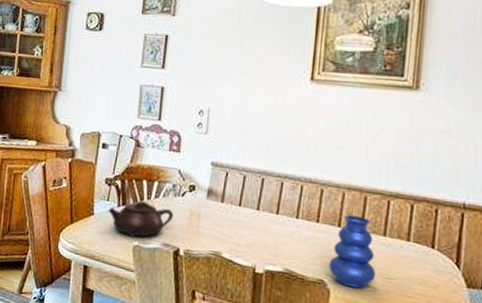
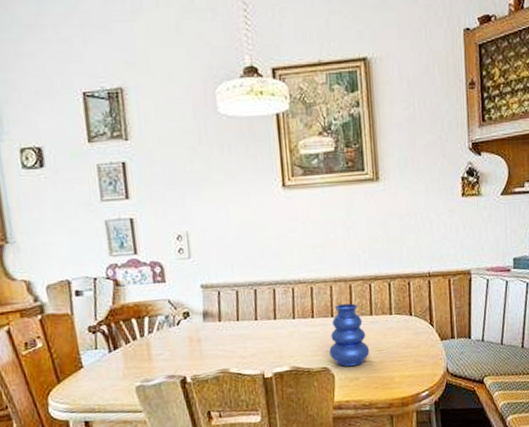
teapot: present [108,200,173,237] -> none [99,339,172,379]

